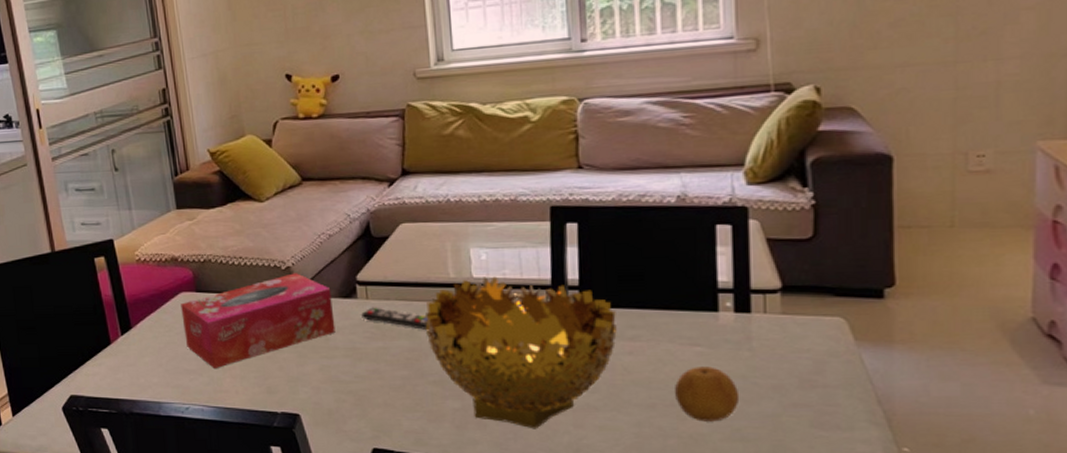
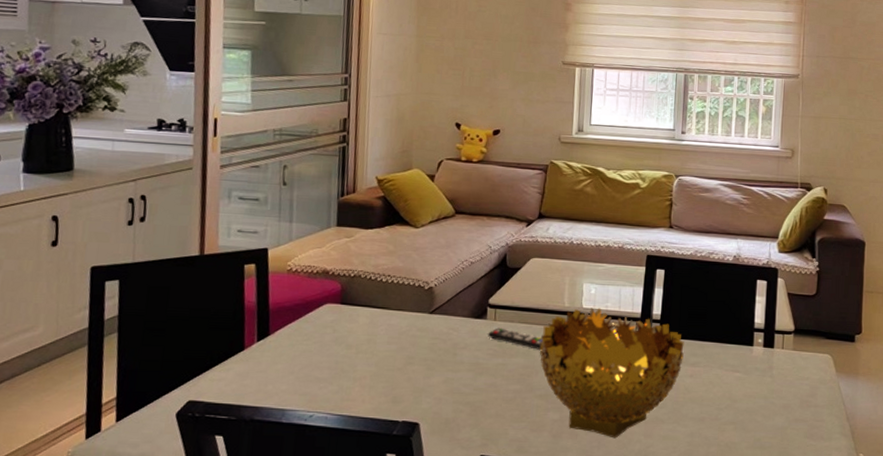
tissue box: present [181,273,336,369] -> none [321,293,465,379]
fruit: present [675,366,740,422] -> none [719,388,762,433]

